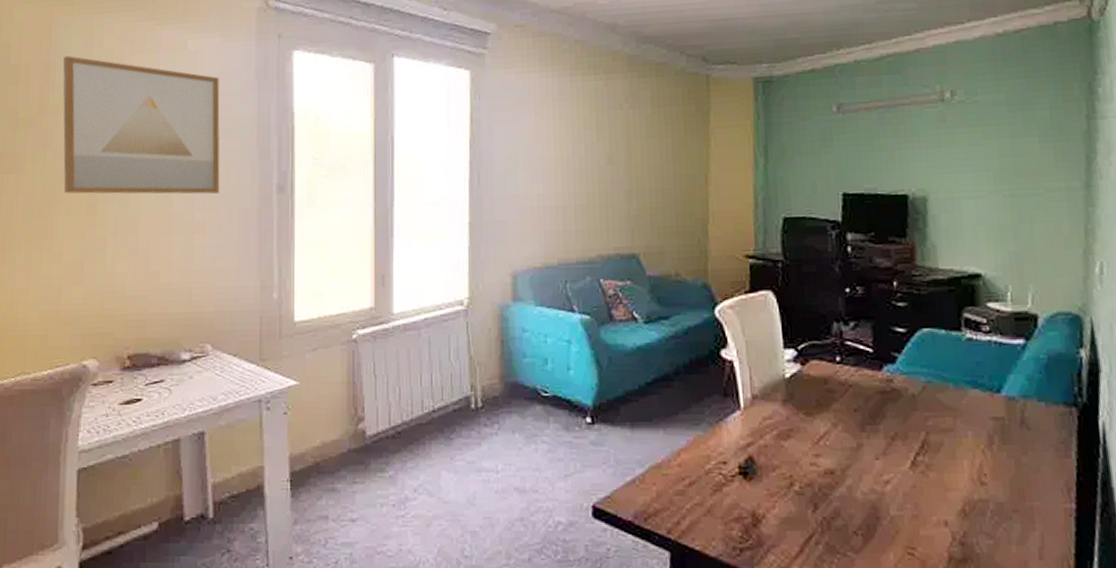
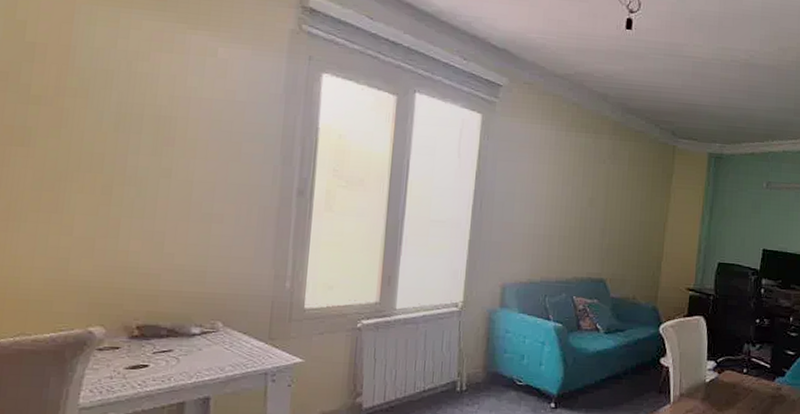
wall art: present [62,56,220,194] -> none [78,42,248,190]

